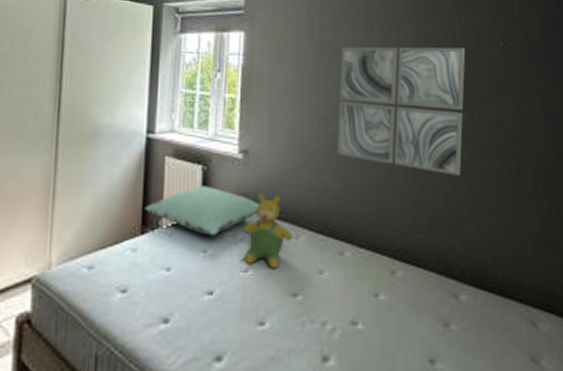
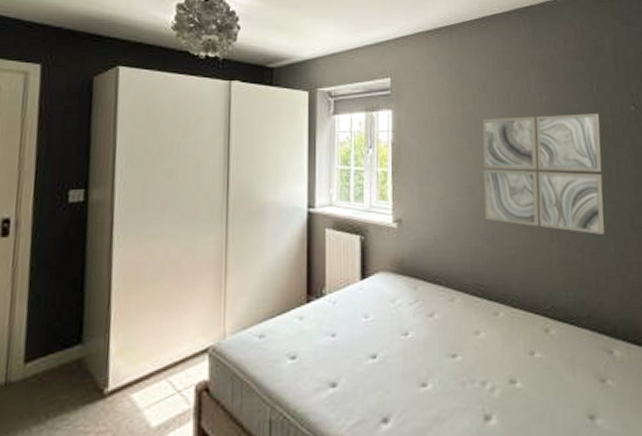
pillow: present [144,186,260,235] -> none [308,254,416,302]
teddy bear: present [243,194,293,268] -> none [401,260,449,331]

